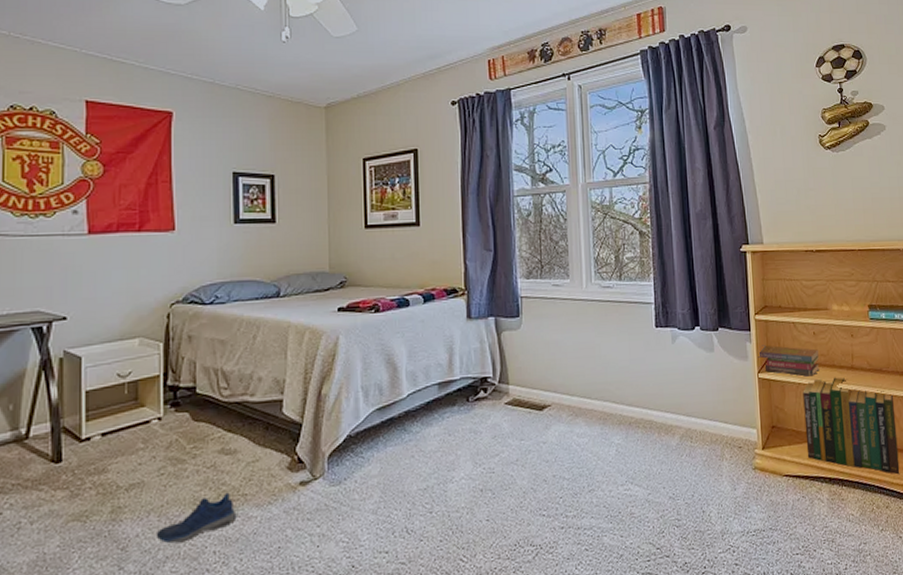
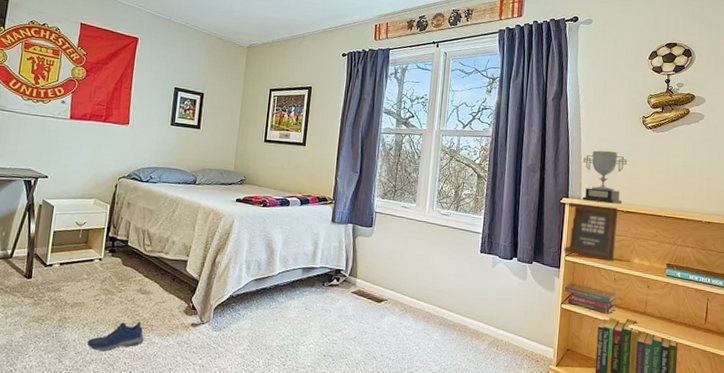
picture frame: none [749,248,810,312] -> present [563,203,618,261]
trophy: none [759,181,810,245] -> present [583,150,628,205]

